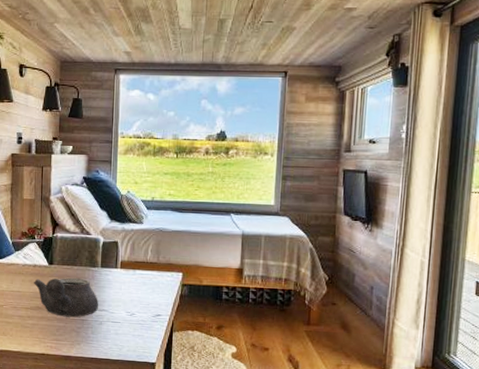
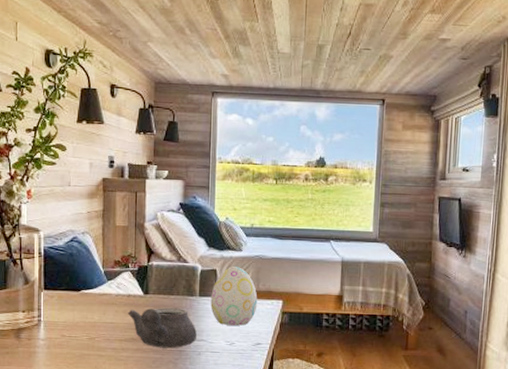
decorative egg: none [112,239,158,297] -> present [210,267,258,326]

